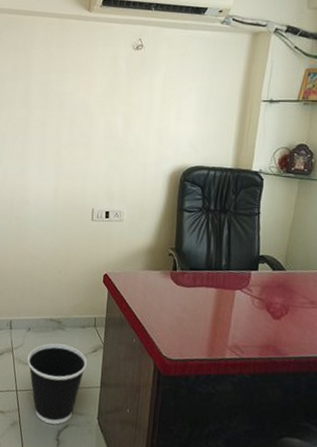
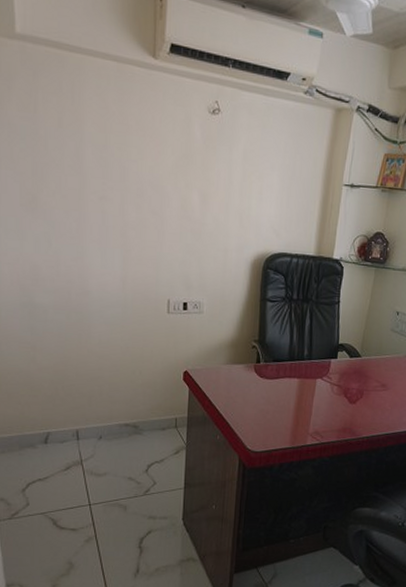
wastebasket: present [27,343,87,425] -> none [101,449,169,532]

